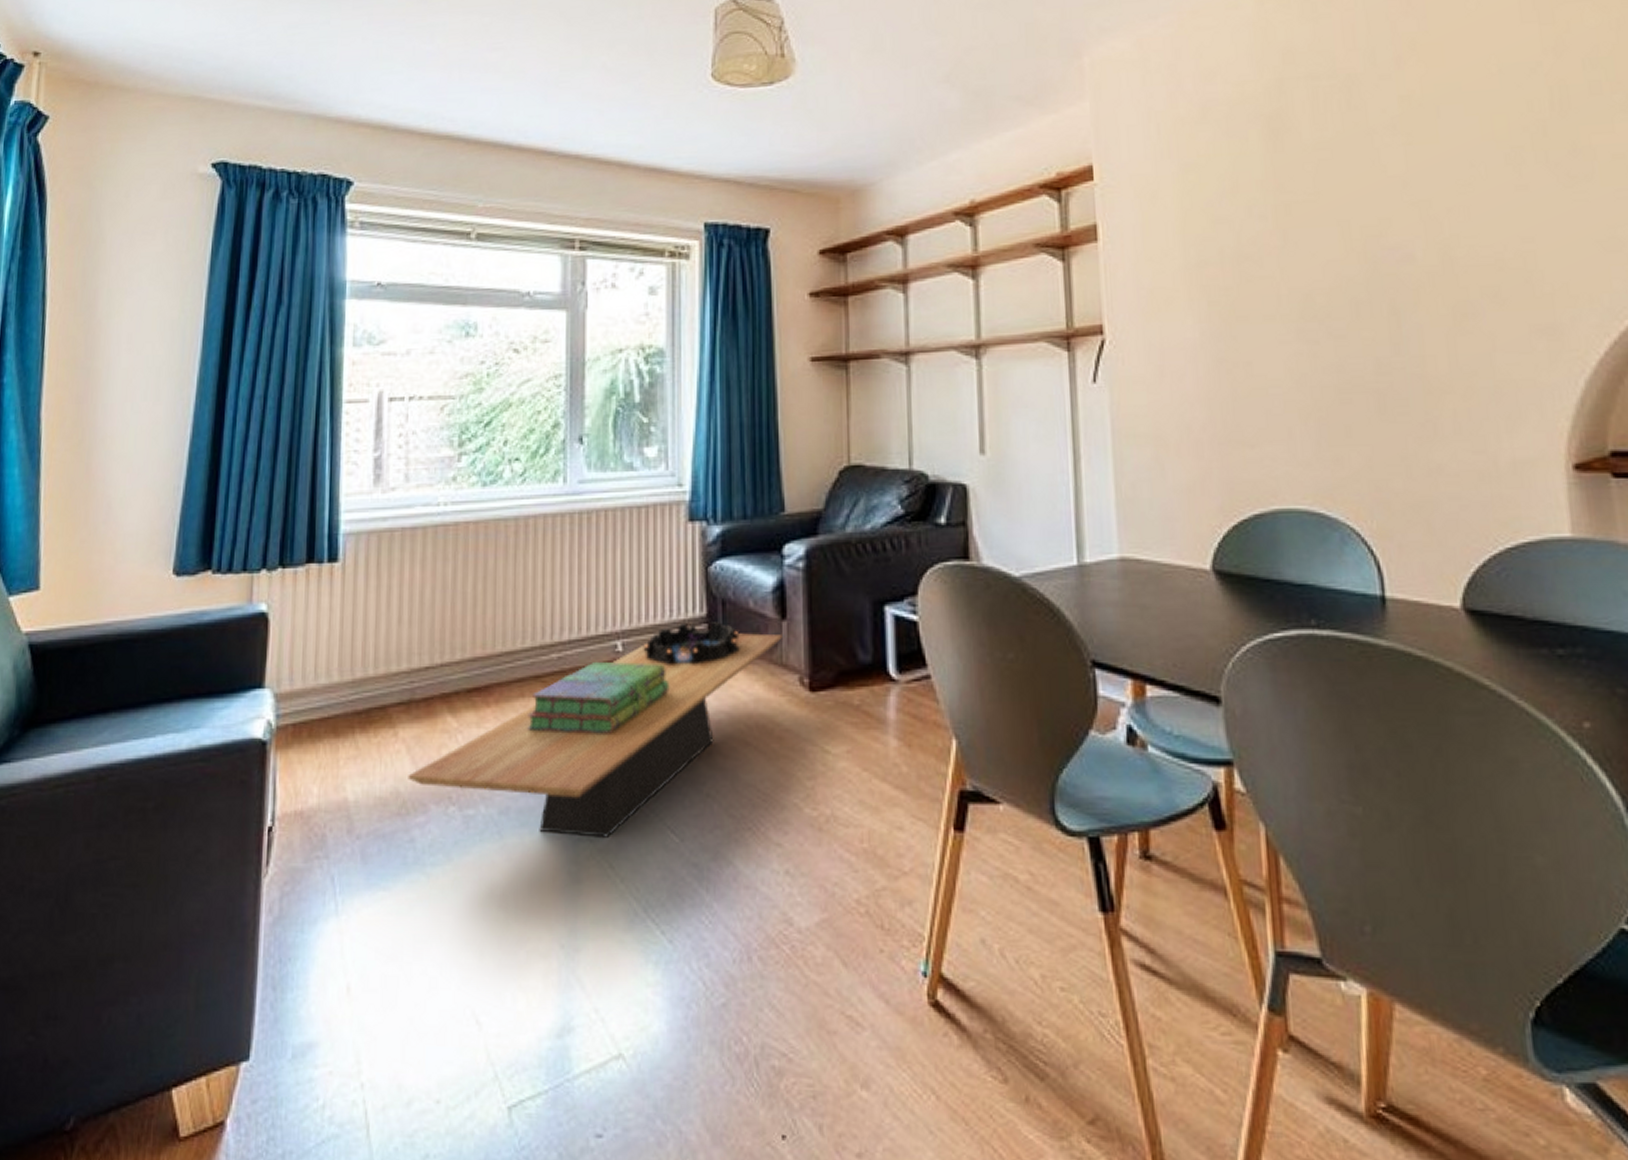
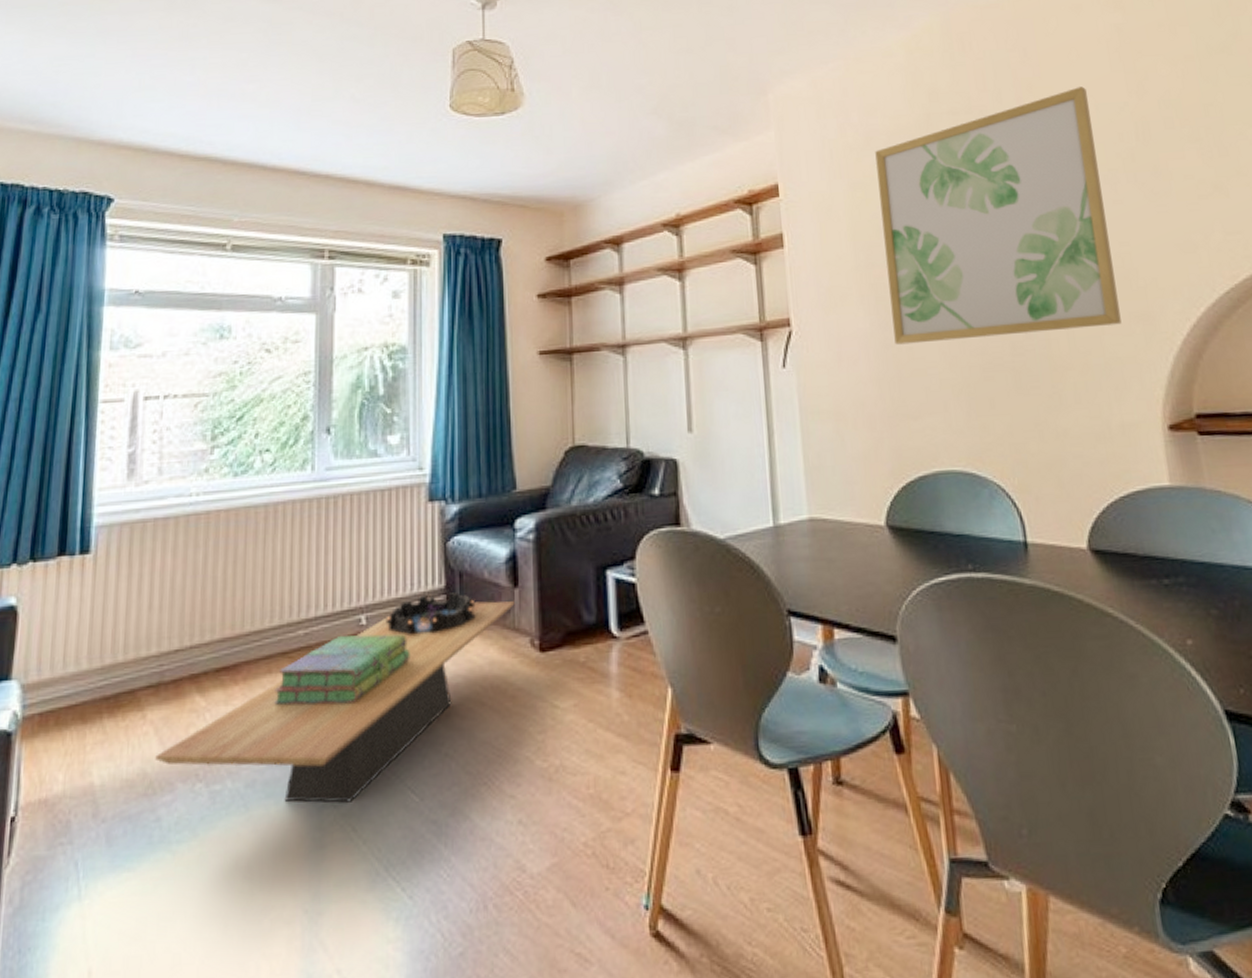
wall art: none [1213,42,1519,359] -> present [875,87,1122,345]

